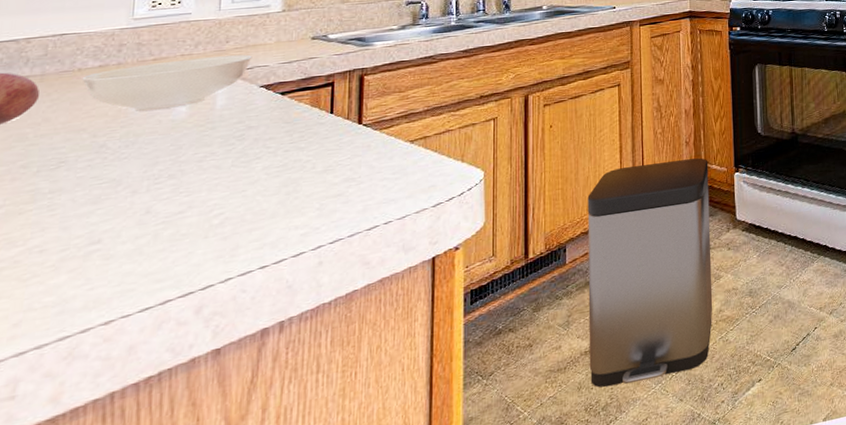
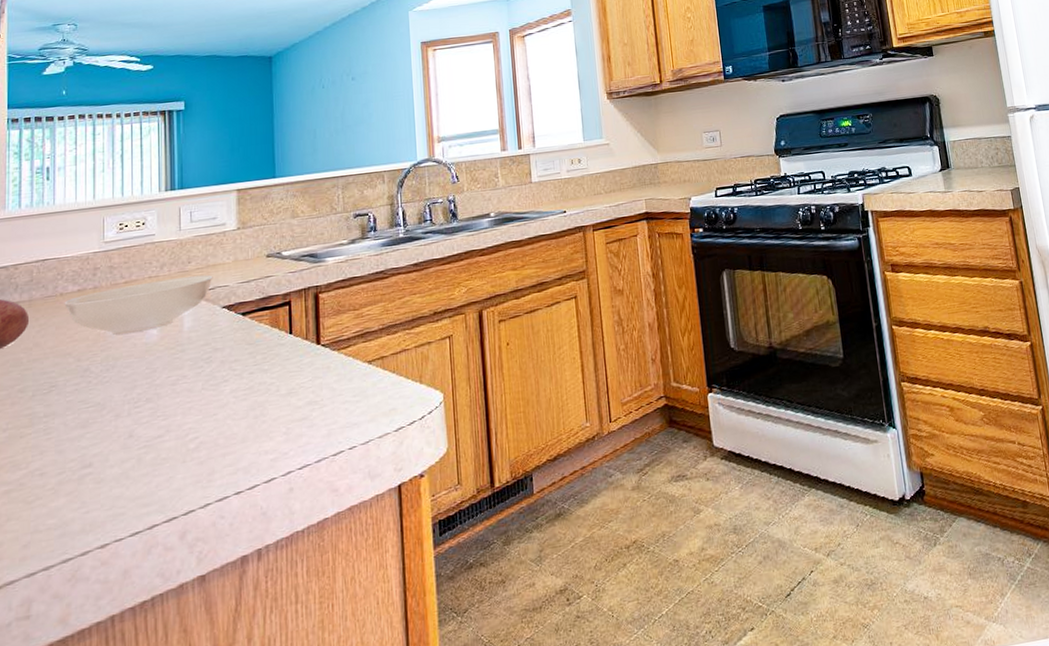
pedal bin: present [587,158,713,388] -> none [551,377,695,630]

